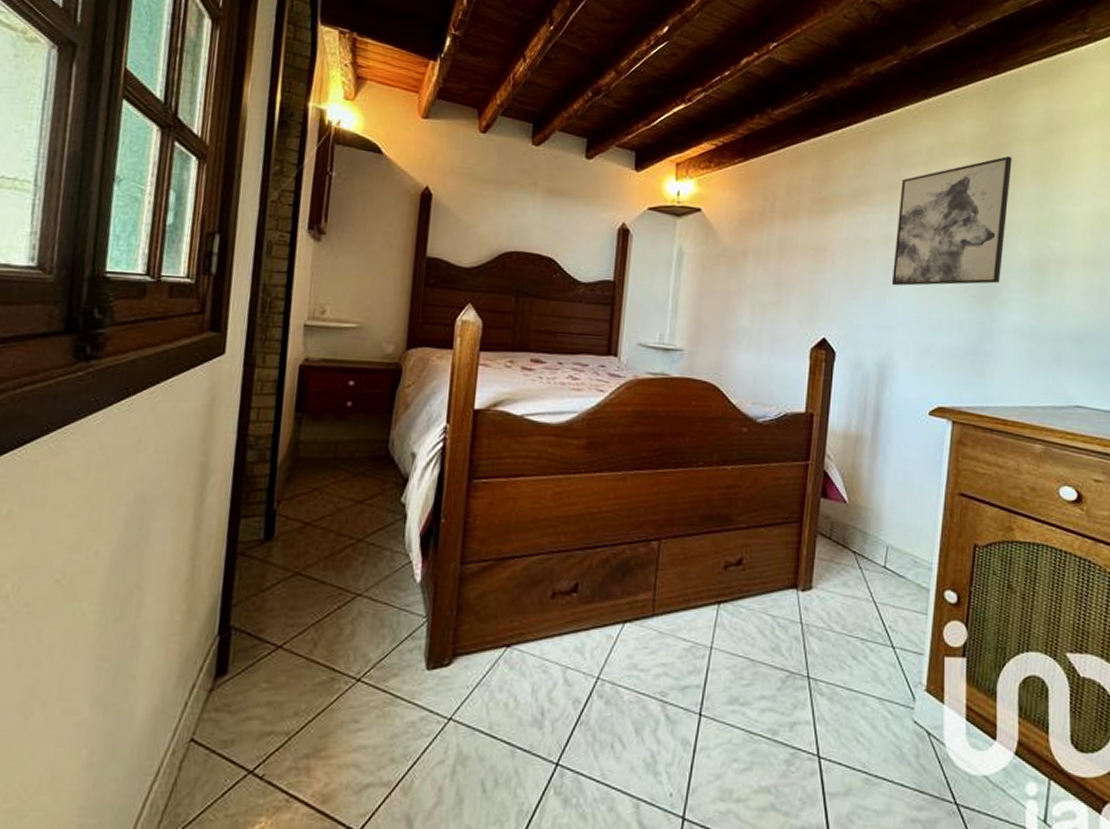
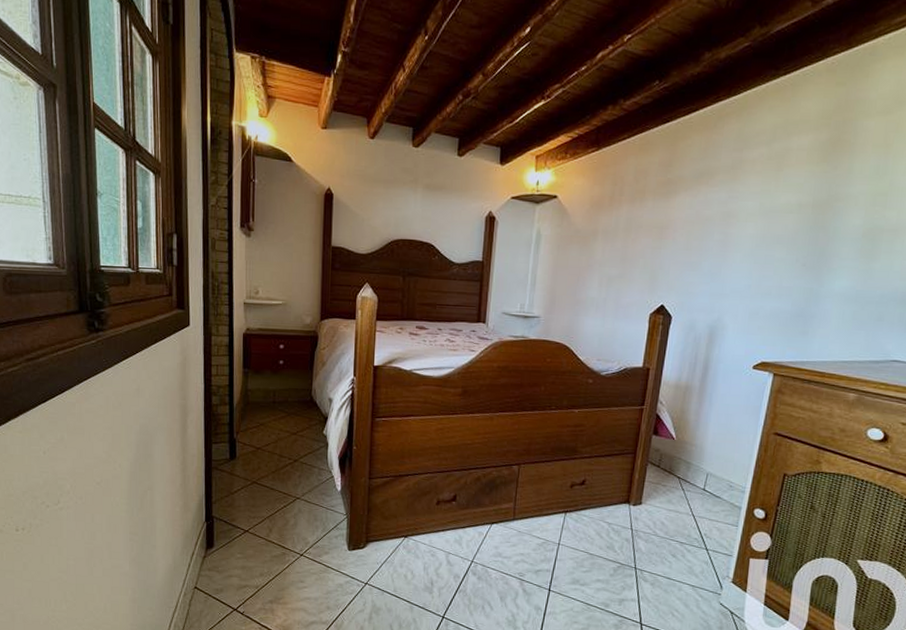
wall art: present [891,155,1012,286] -> none [727,130,856,258]

